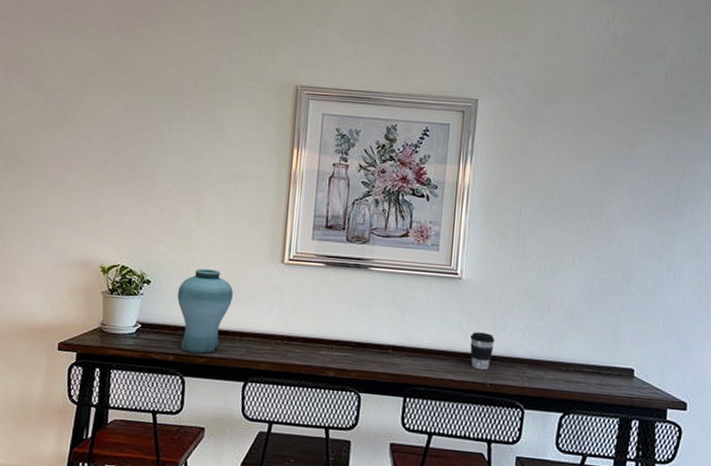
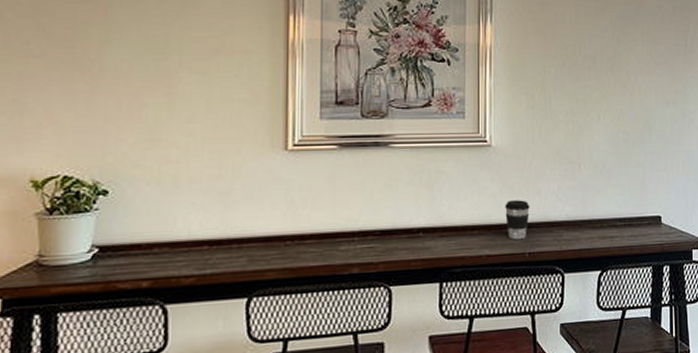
vase: present [177,269,234,354] -> none [147,167,226,274]

